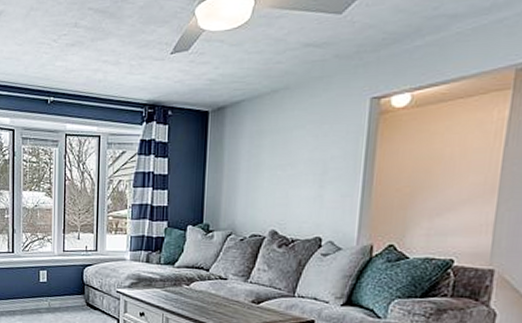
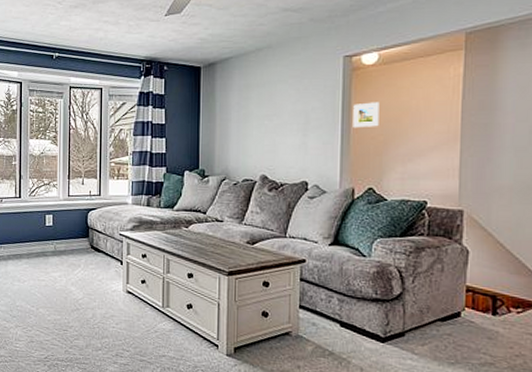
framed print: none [376,150,408,179] -> present [353,102,379,128]

